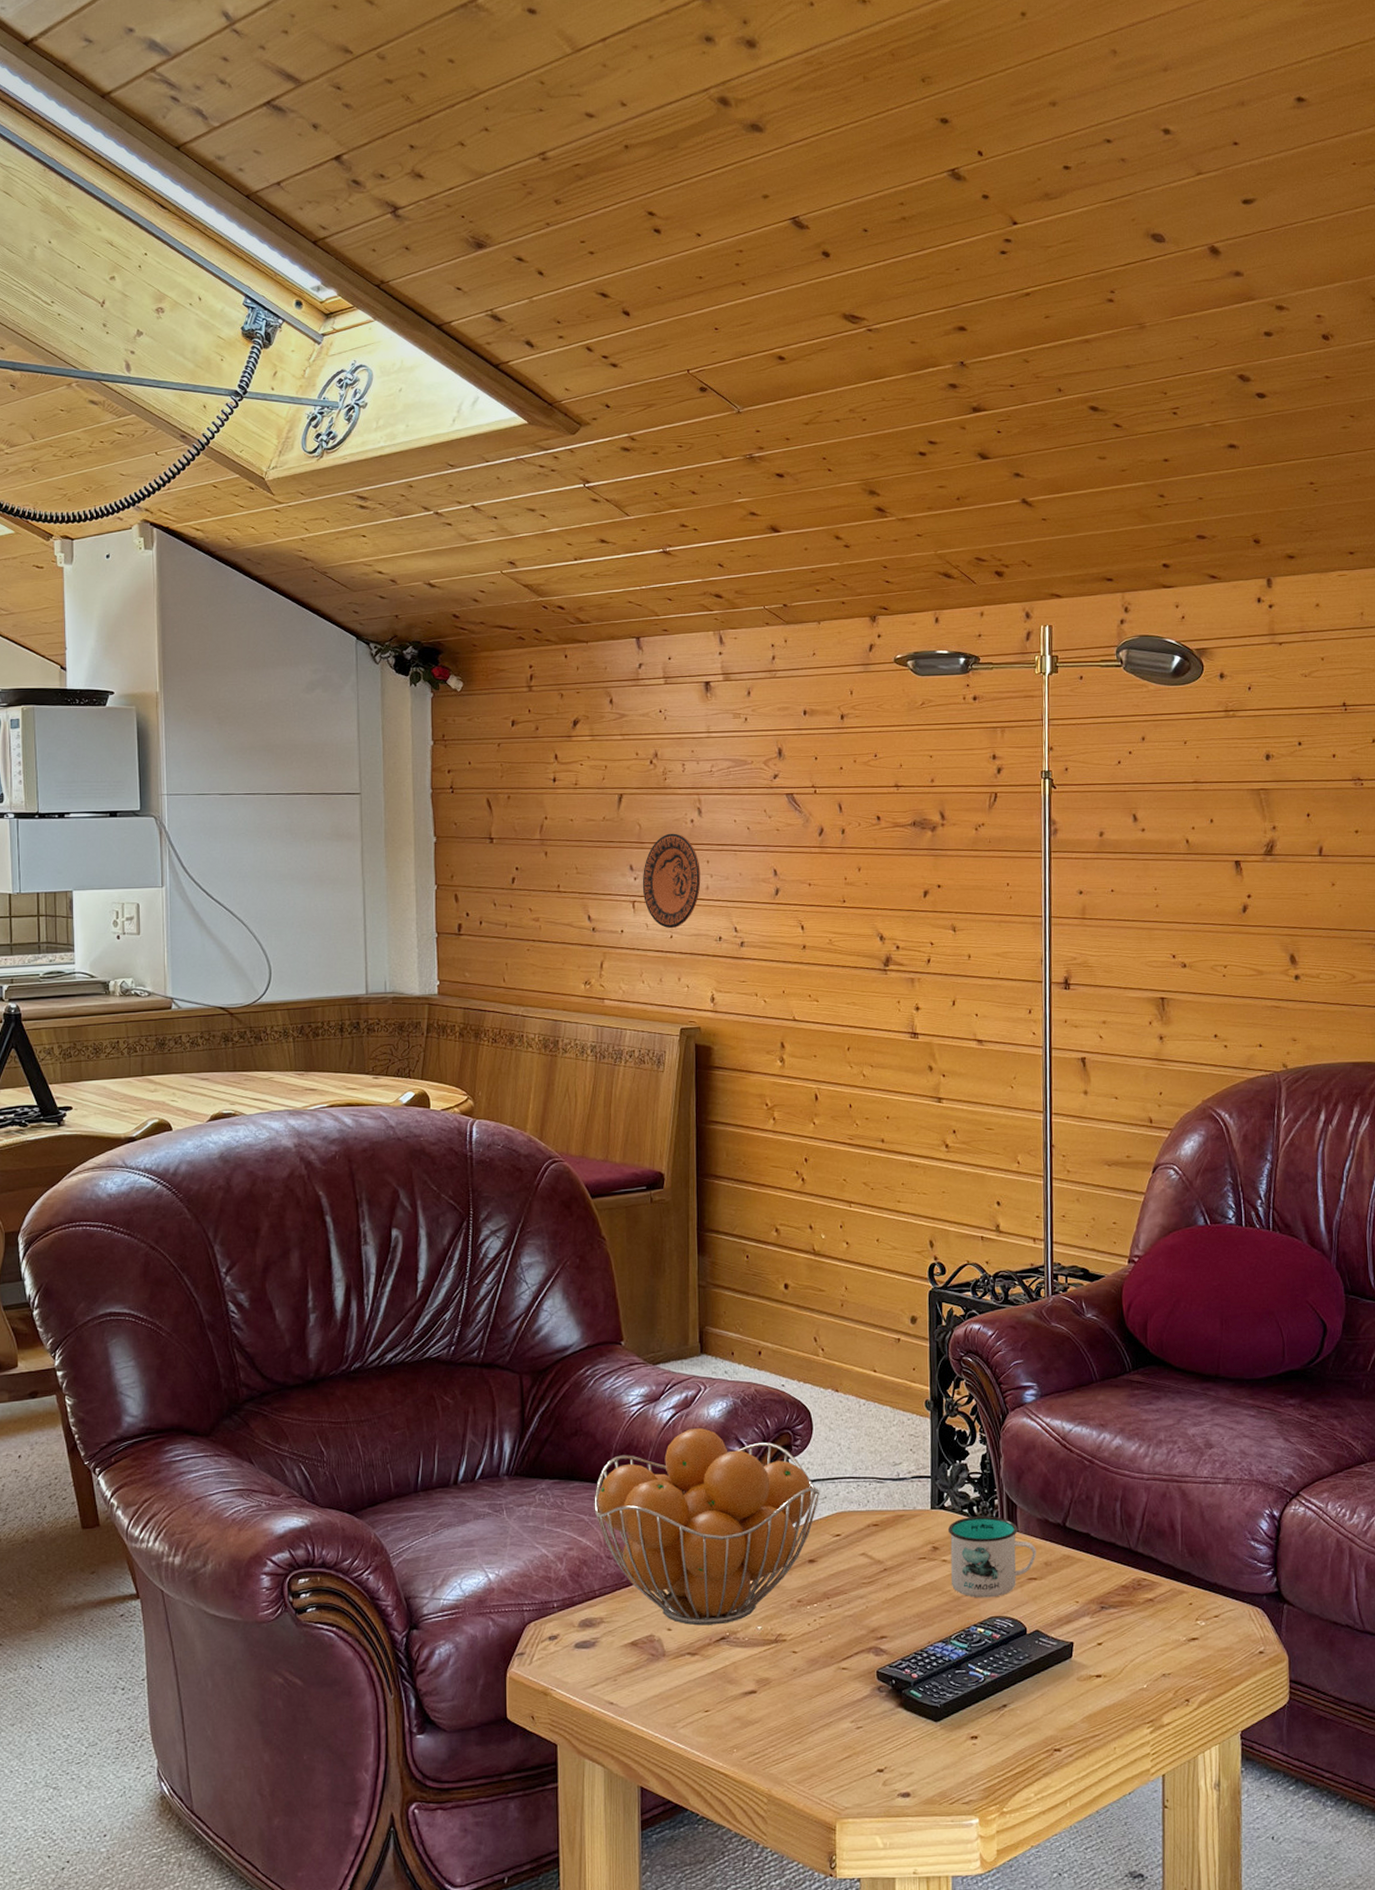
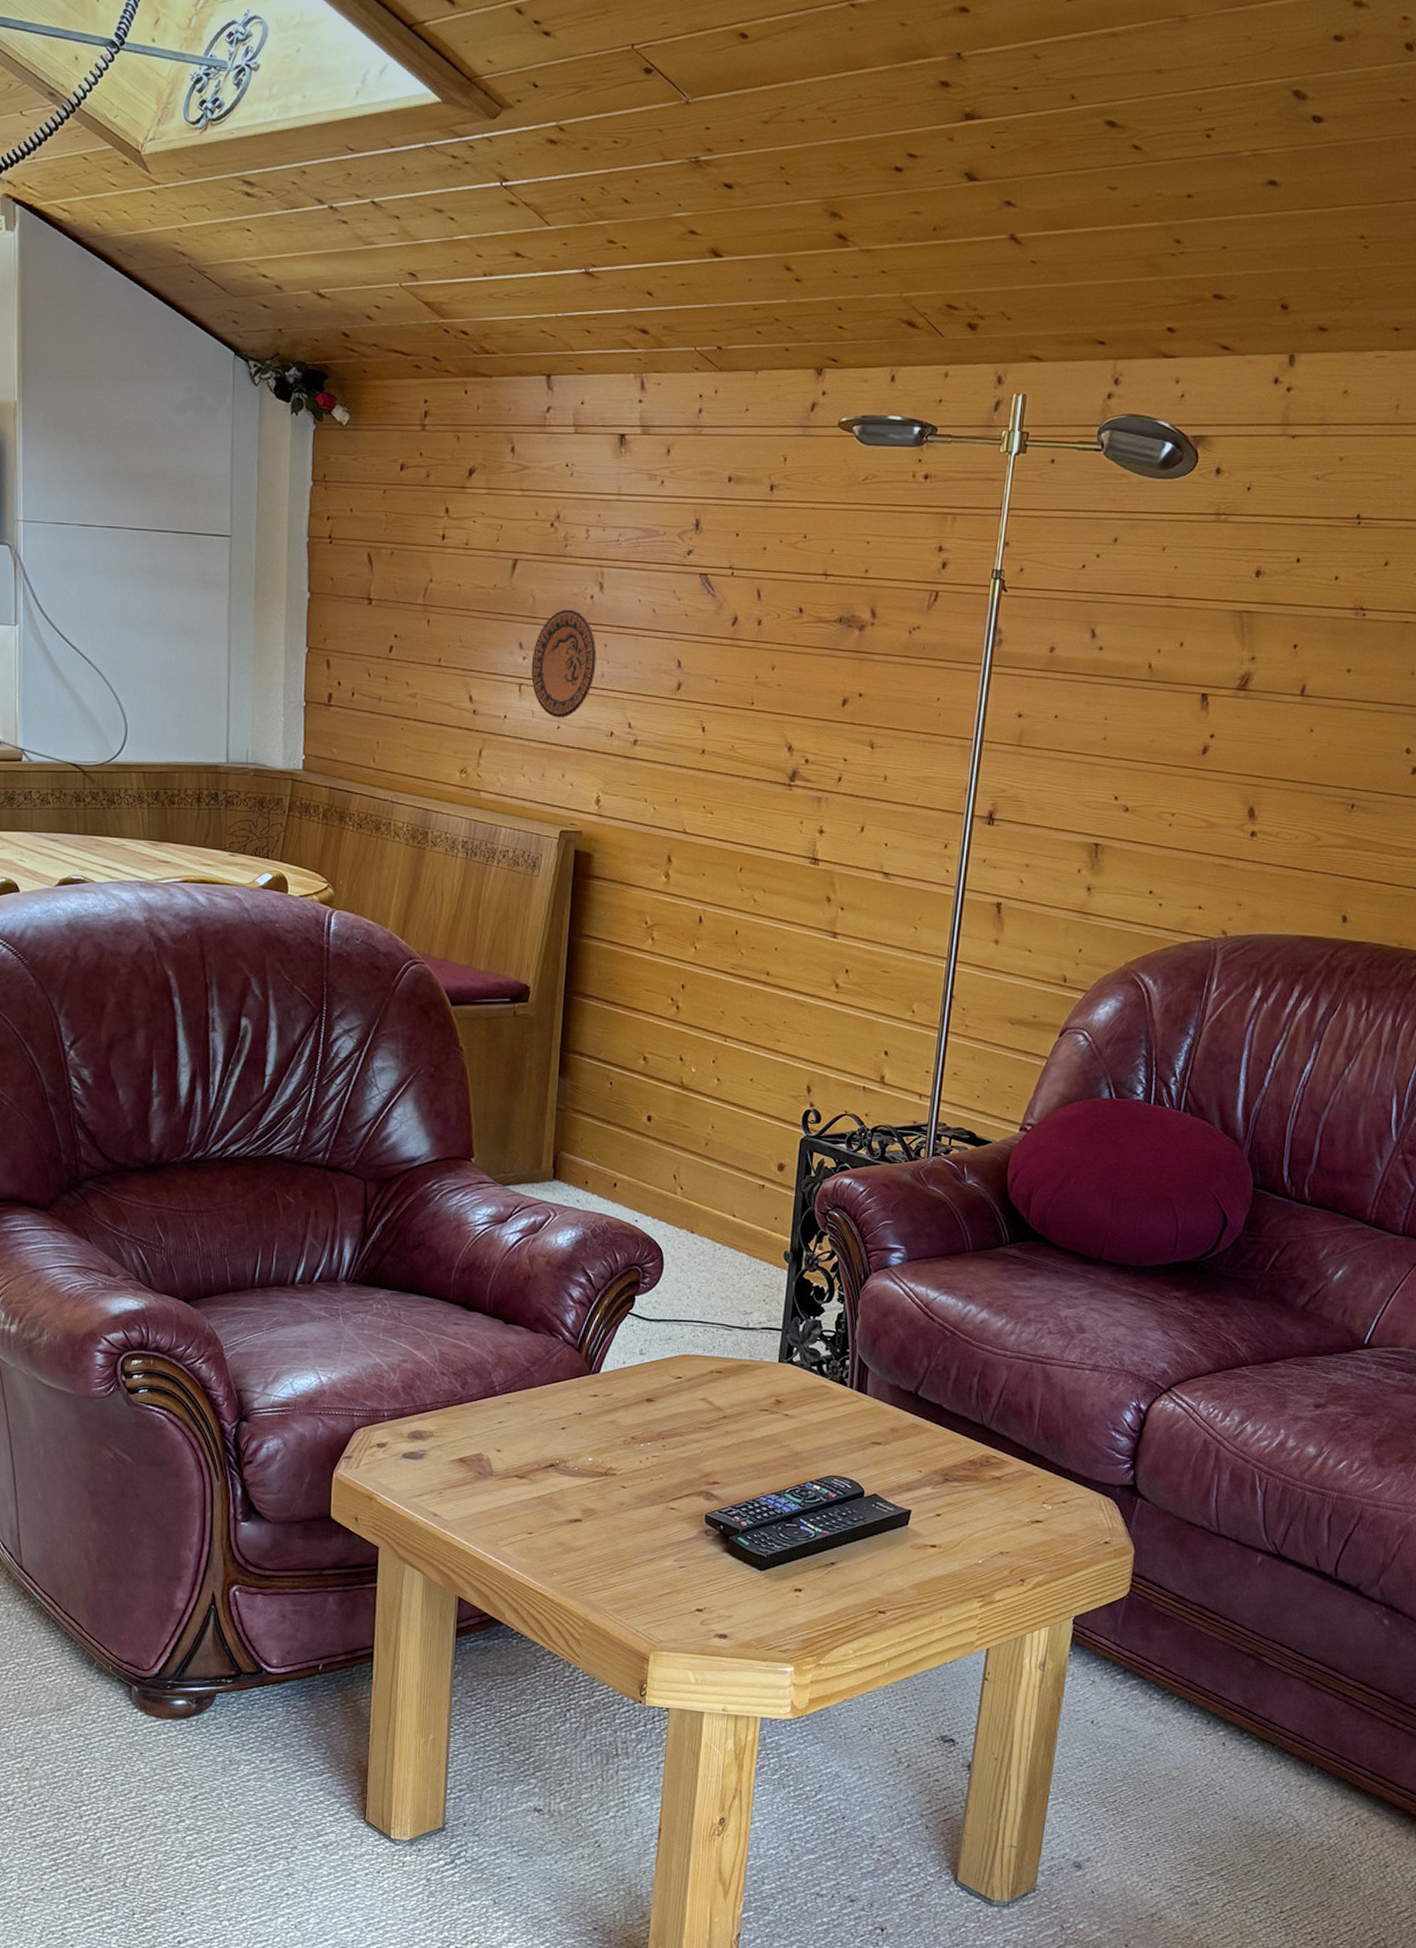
fruit basket: present [594,1428,820,1626] -> none [431,1254,665,1452]
mug: present [947,1516,1037,1598] -> none [791,1374,884,1457]

